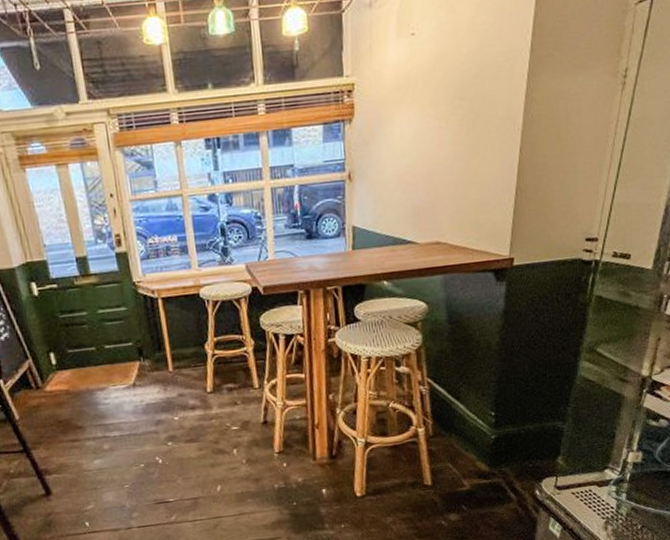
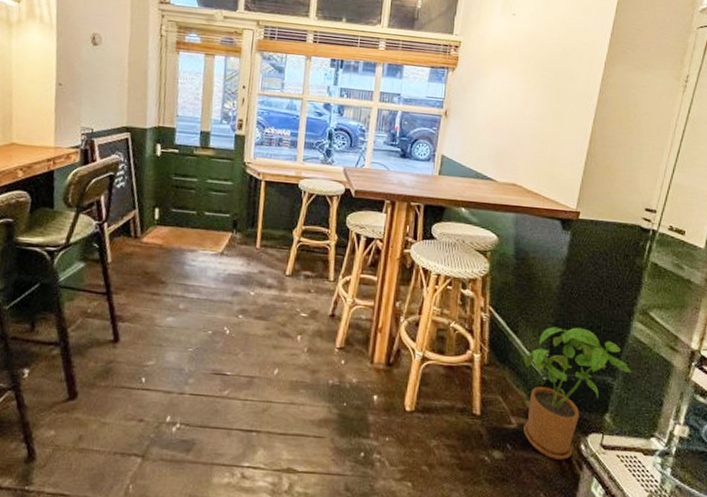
house plant: none [470,379,581,510] -> present [523,326,632,460]

